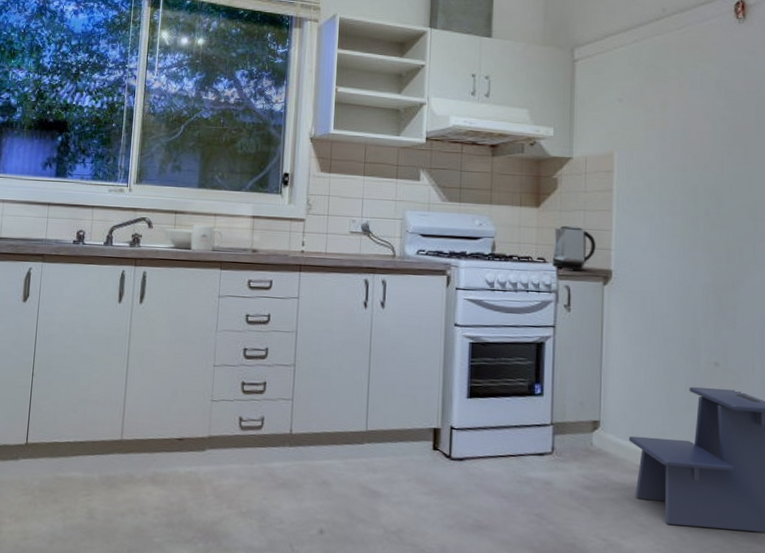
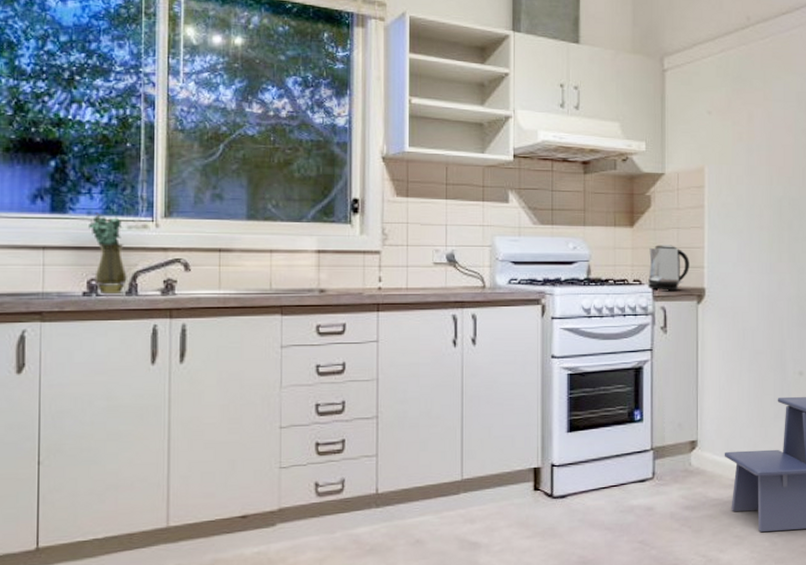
vase: none [81,178,106,243] -> present [89,212,127,293]
bowl: present [164,228,193,249] -> none [206,270,244,293]
mug: present [190,225,223,252] -> none [241,264,281,296]

